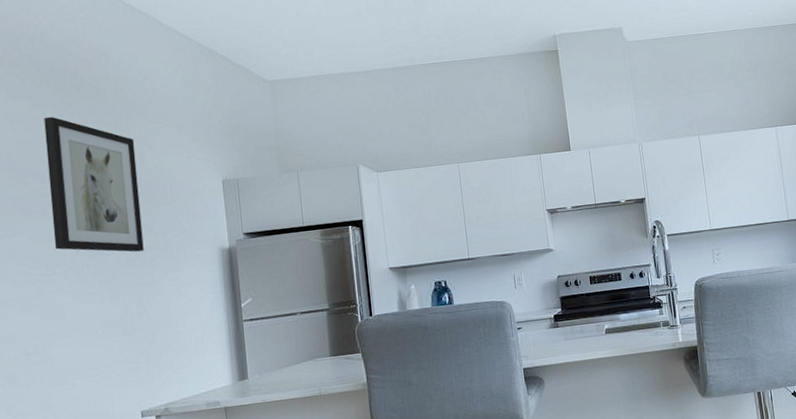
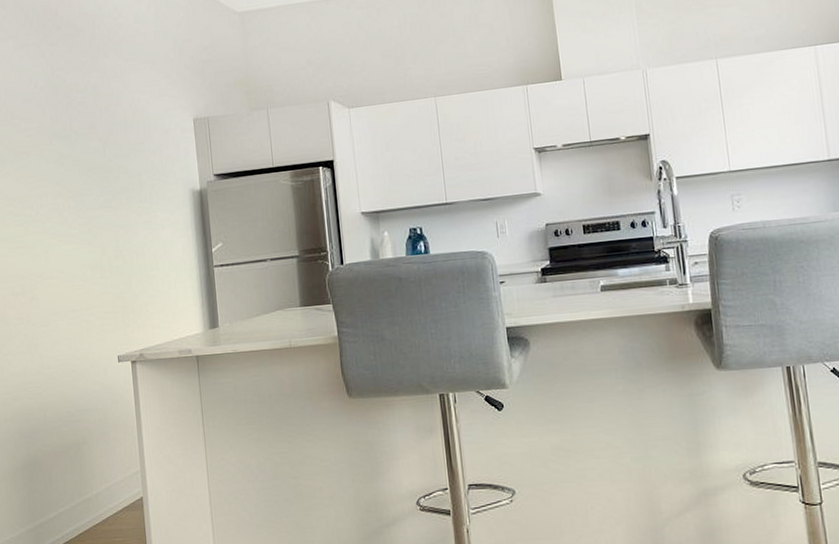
wall art: present [44,116,144,252] -> none [28,56,120,194]

